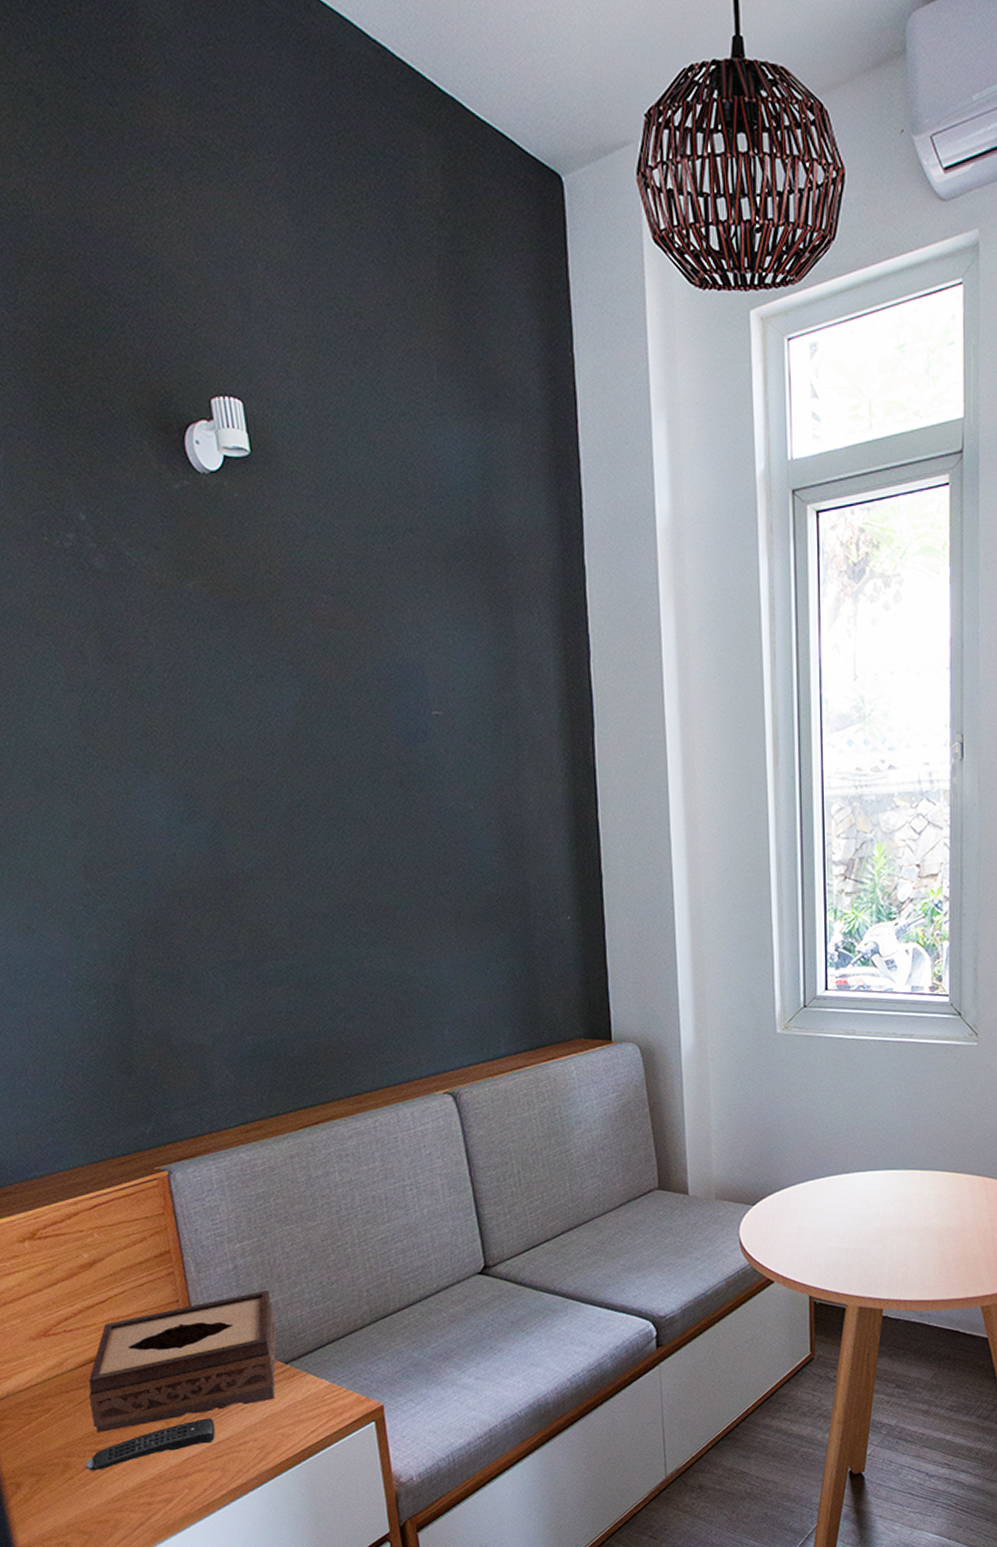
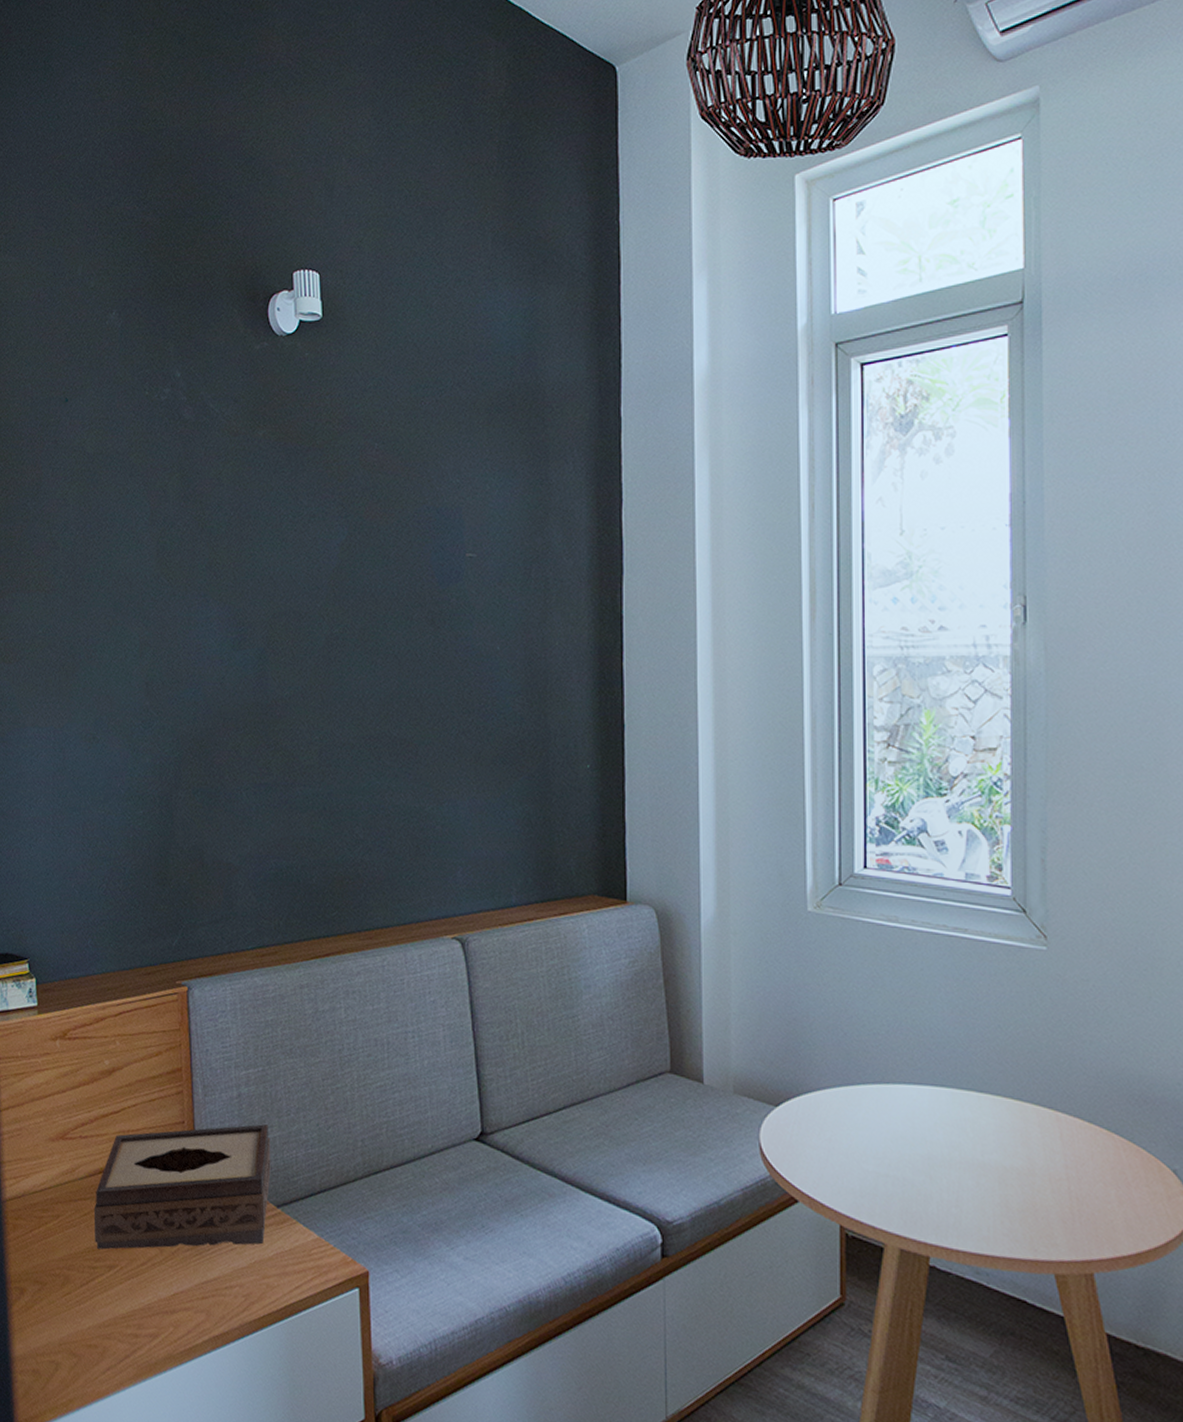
remote control: present [85,1418,216,1471] -> none [83,1252,205,1290]

